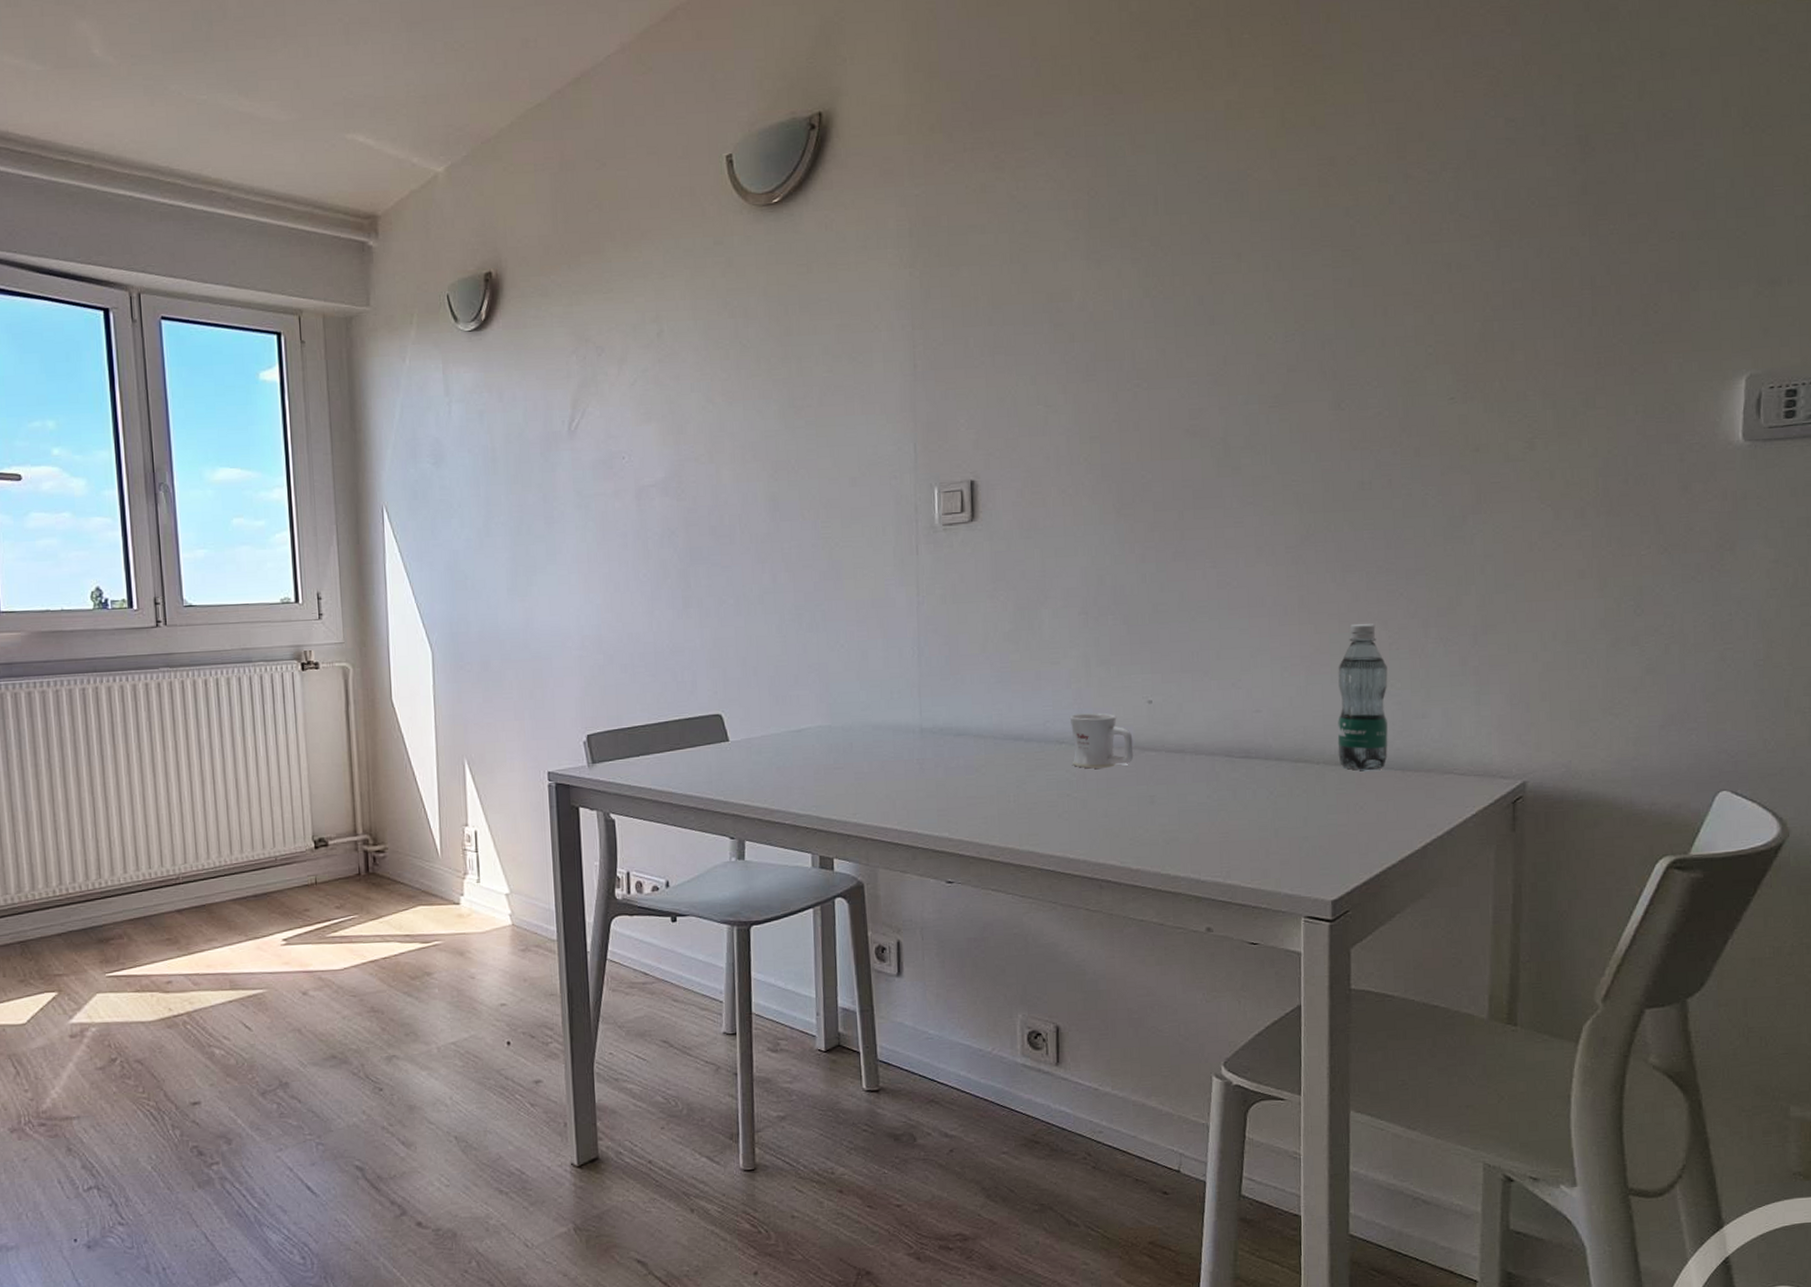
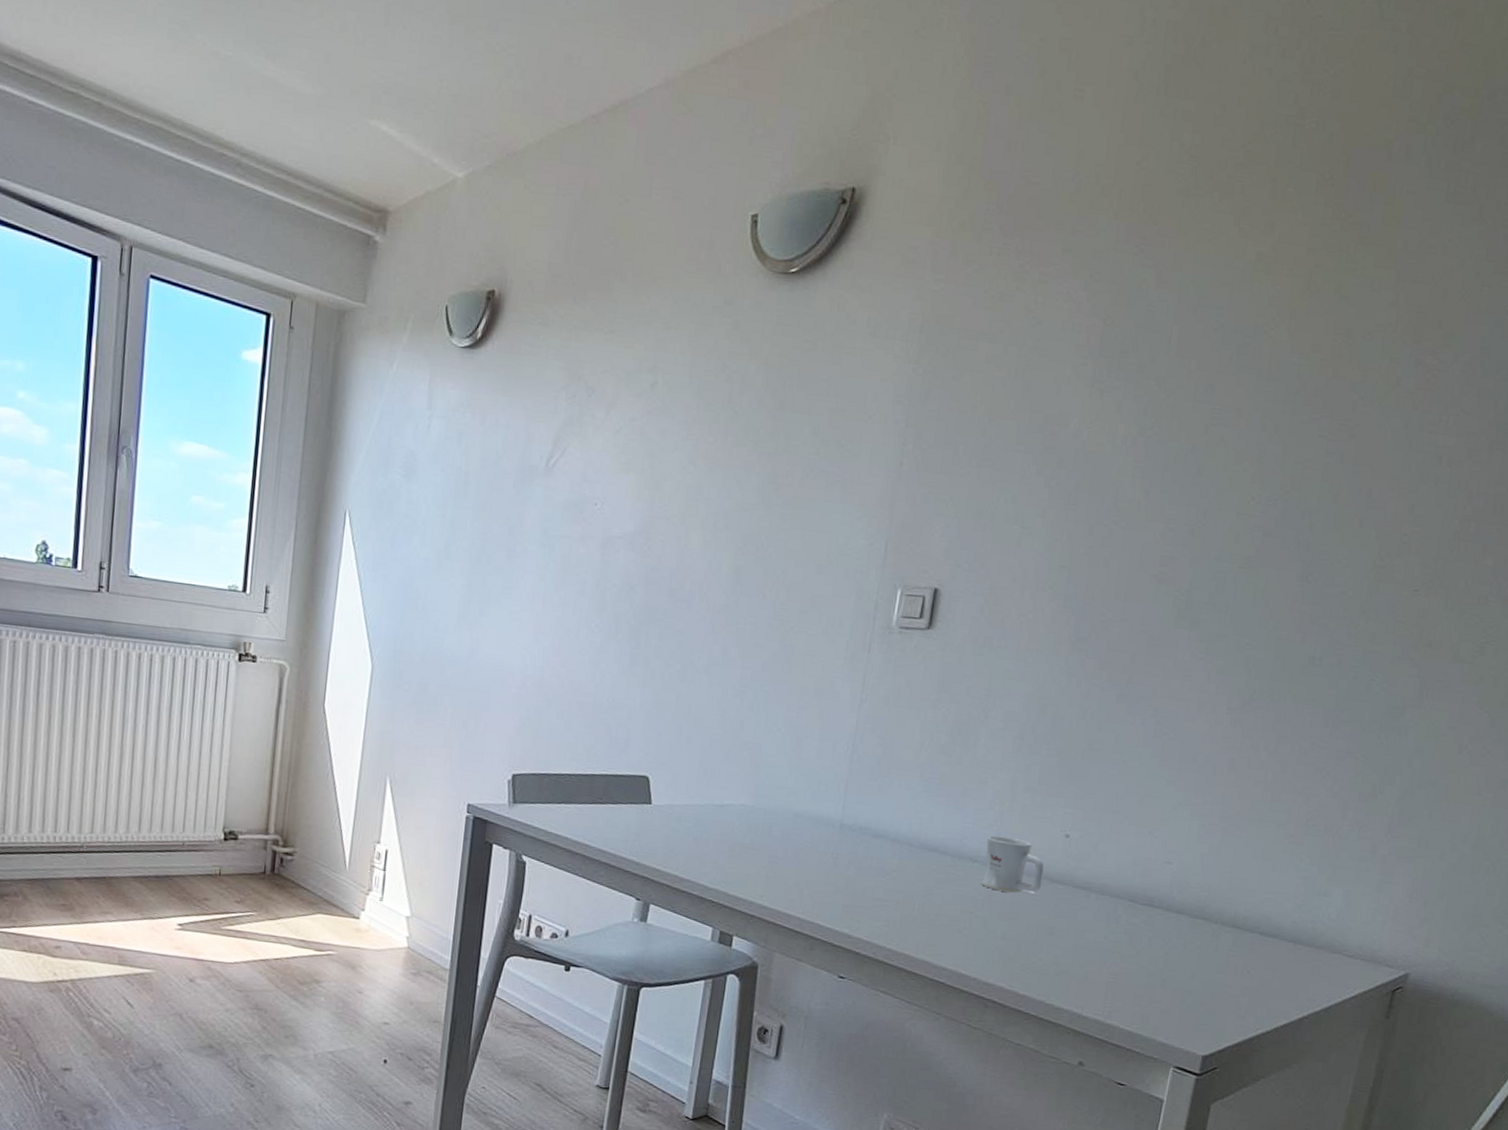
bottle: present [1337,623,1388,771] -> none [1236,794,1301,939]

